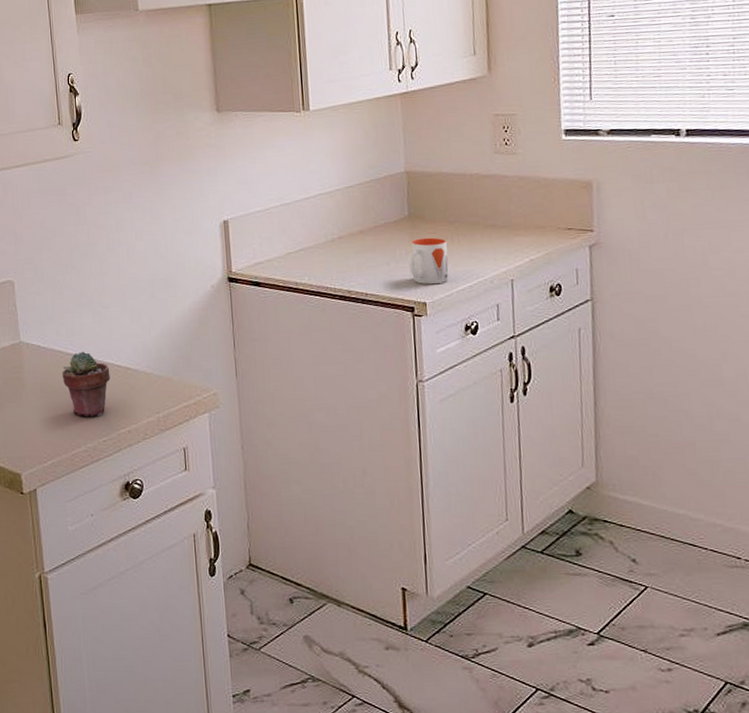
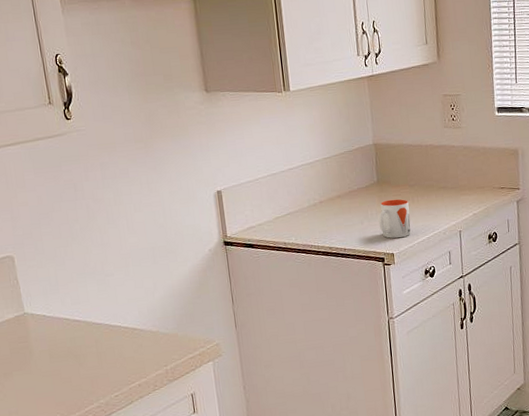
potted succulent: present [62,351,110,417] -> none [69,317,118,377]

